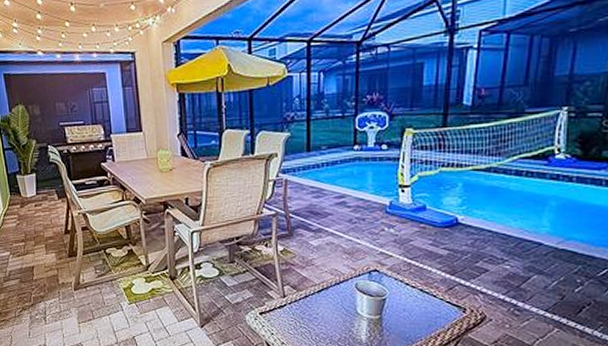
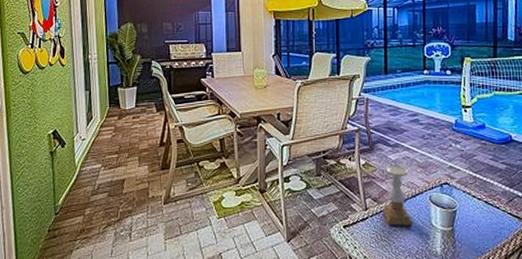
candle holder: none [302,250,335,314] -> present [383,164,412,226]

